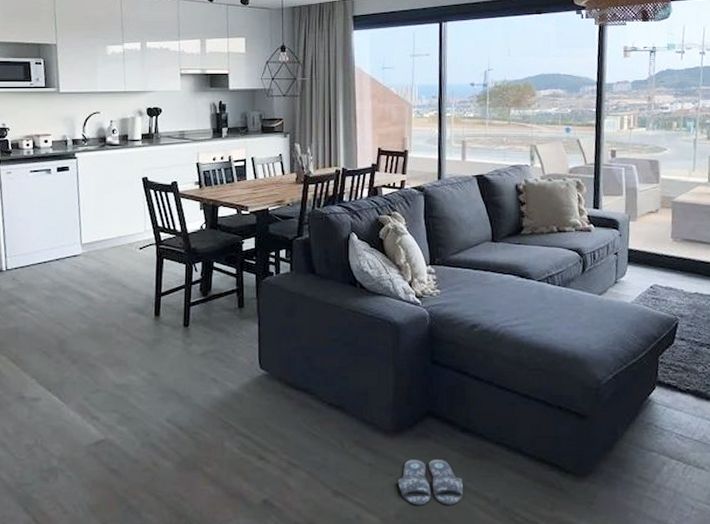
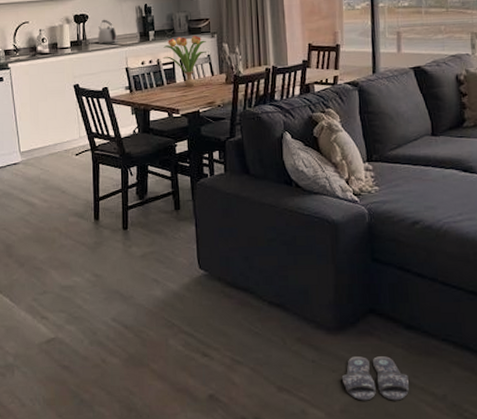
kettle: none [170,114,191,138] -> present [97,19,118,44]
flower arrangement: none [234,135,279,186] -> present [162,36,207,88]

